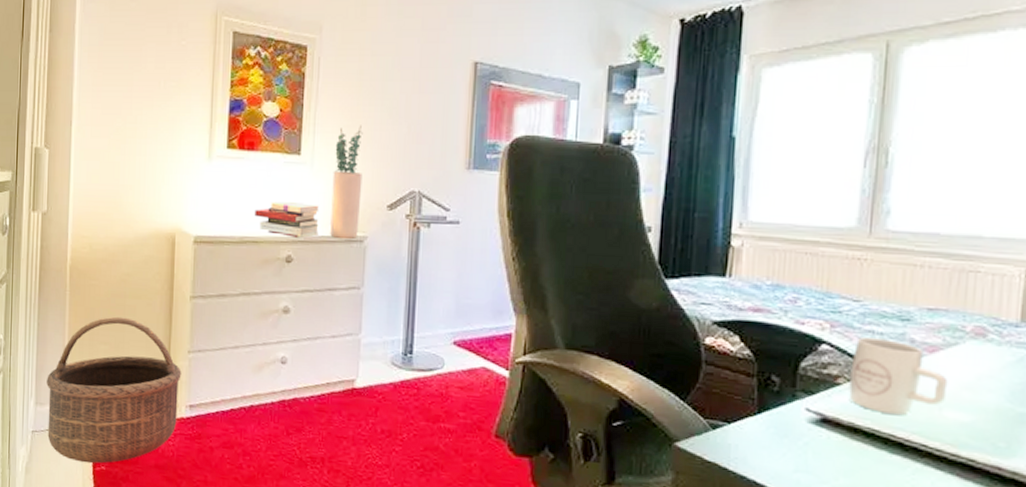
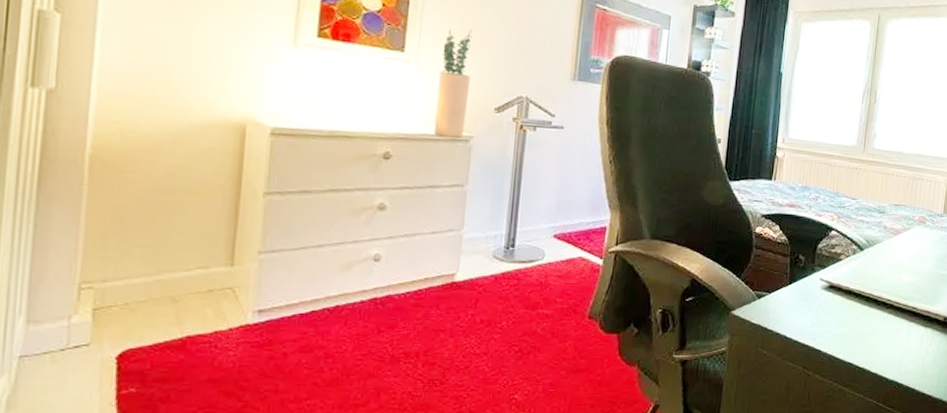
basket: present [47,316,182,464] -> none [45,215,249,387]
books: present [255,201,320,239] -> none [348,96,424,136]
mug: present [848,337,949,416] -> none [847,225,904,280]

